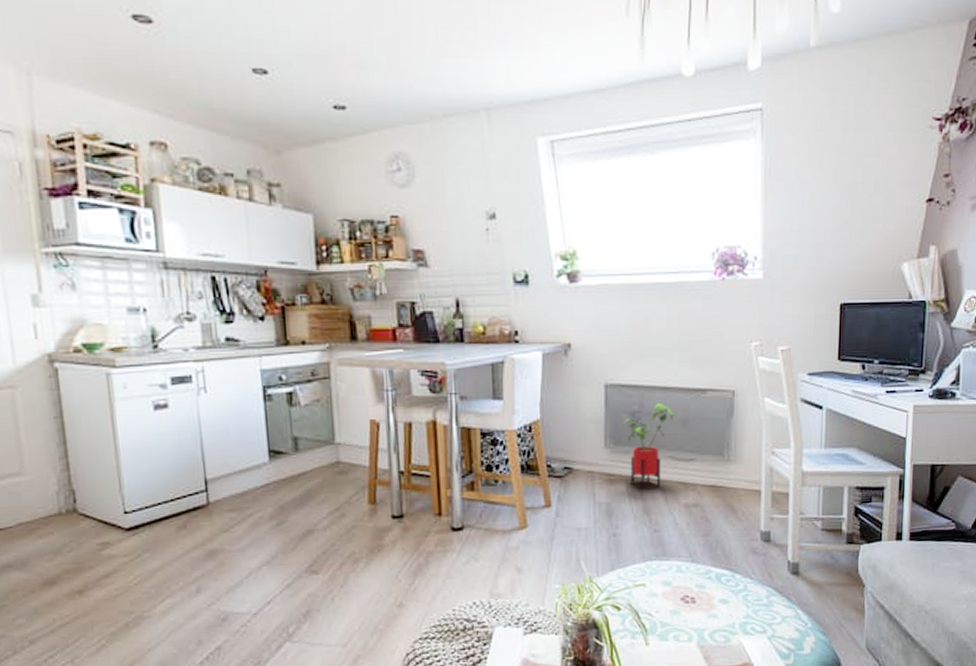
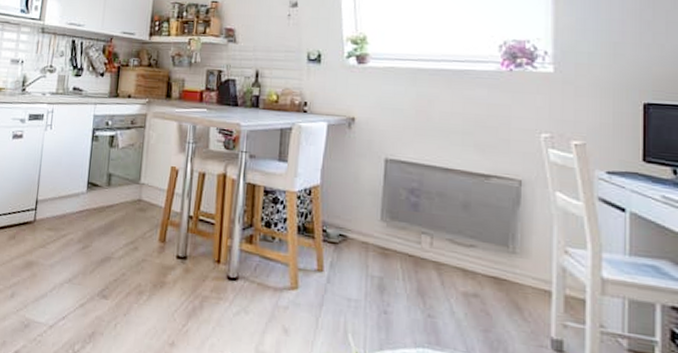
house plant: present [624,403,677,488] -> none [402,183,458,269]

